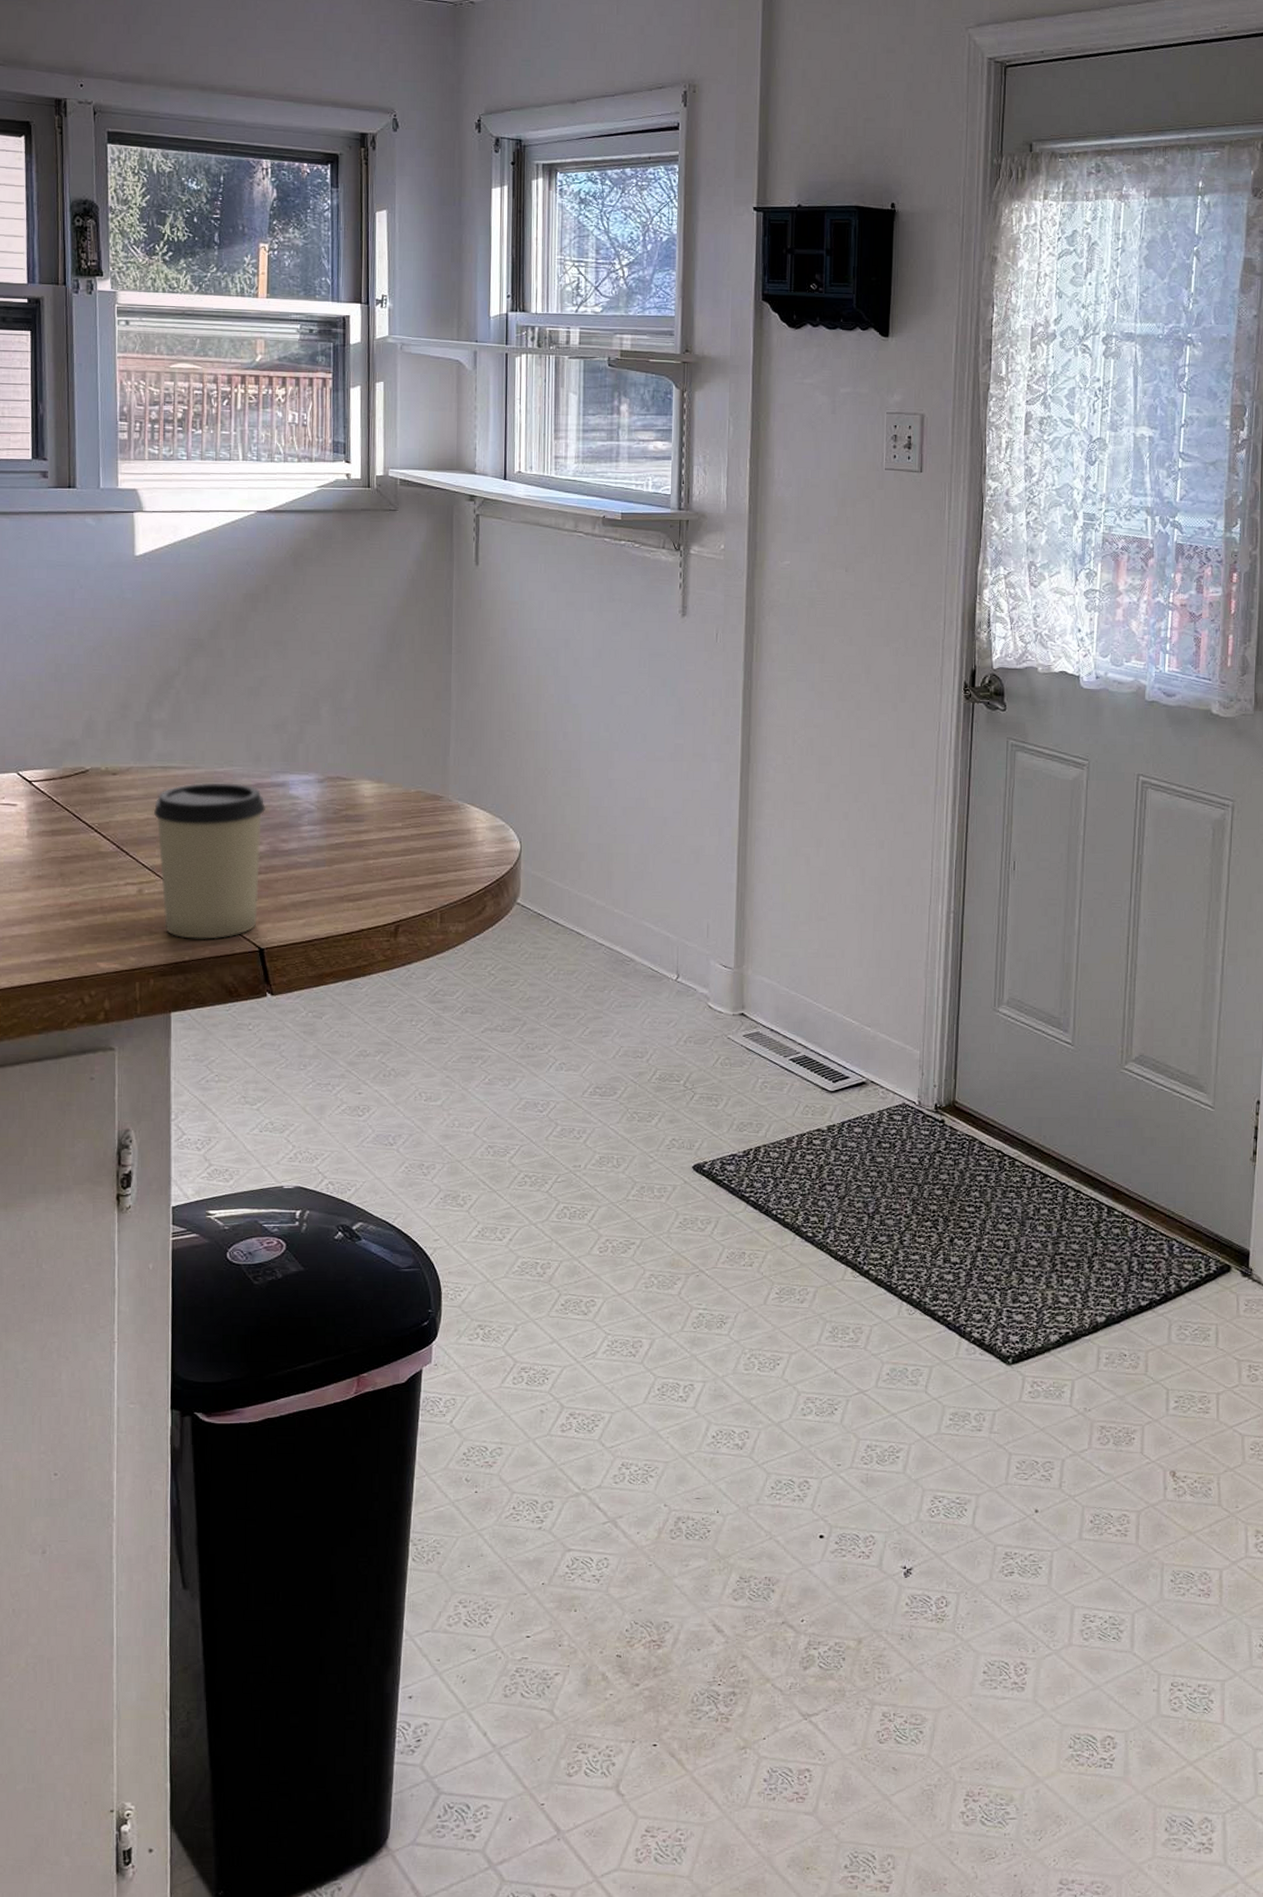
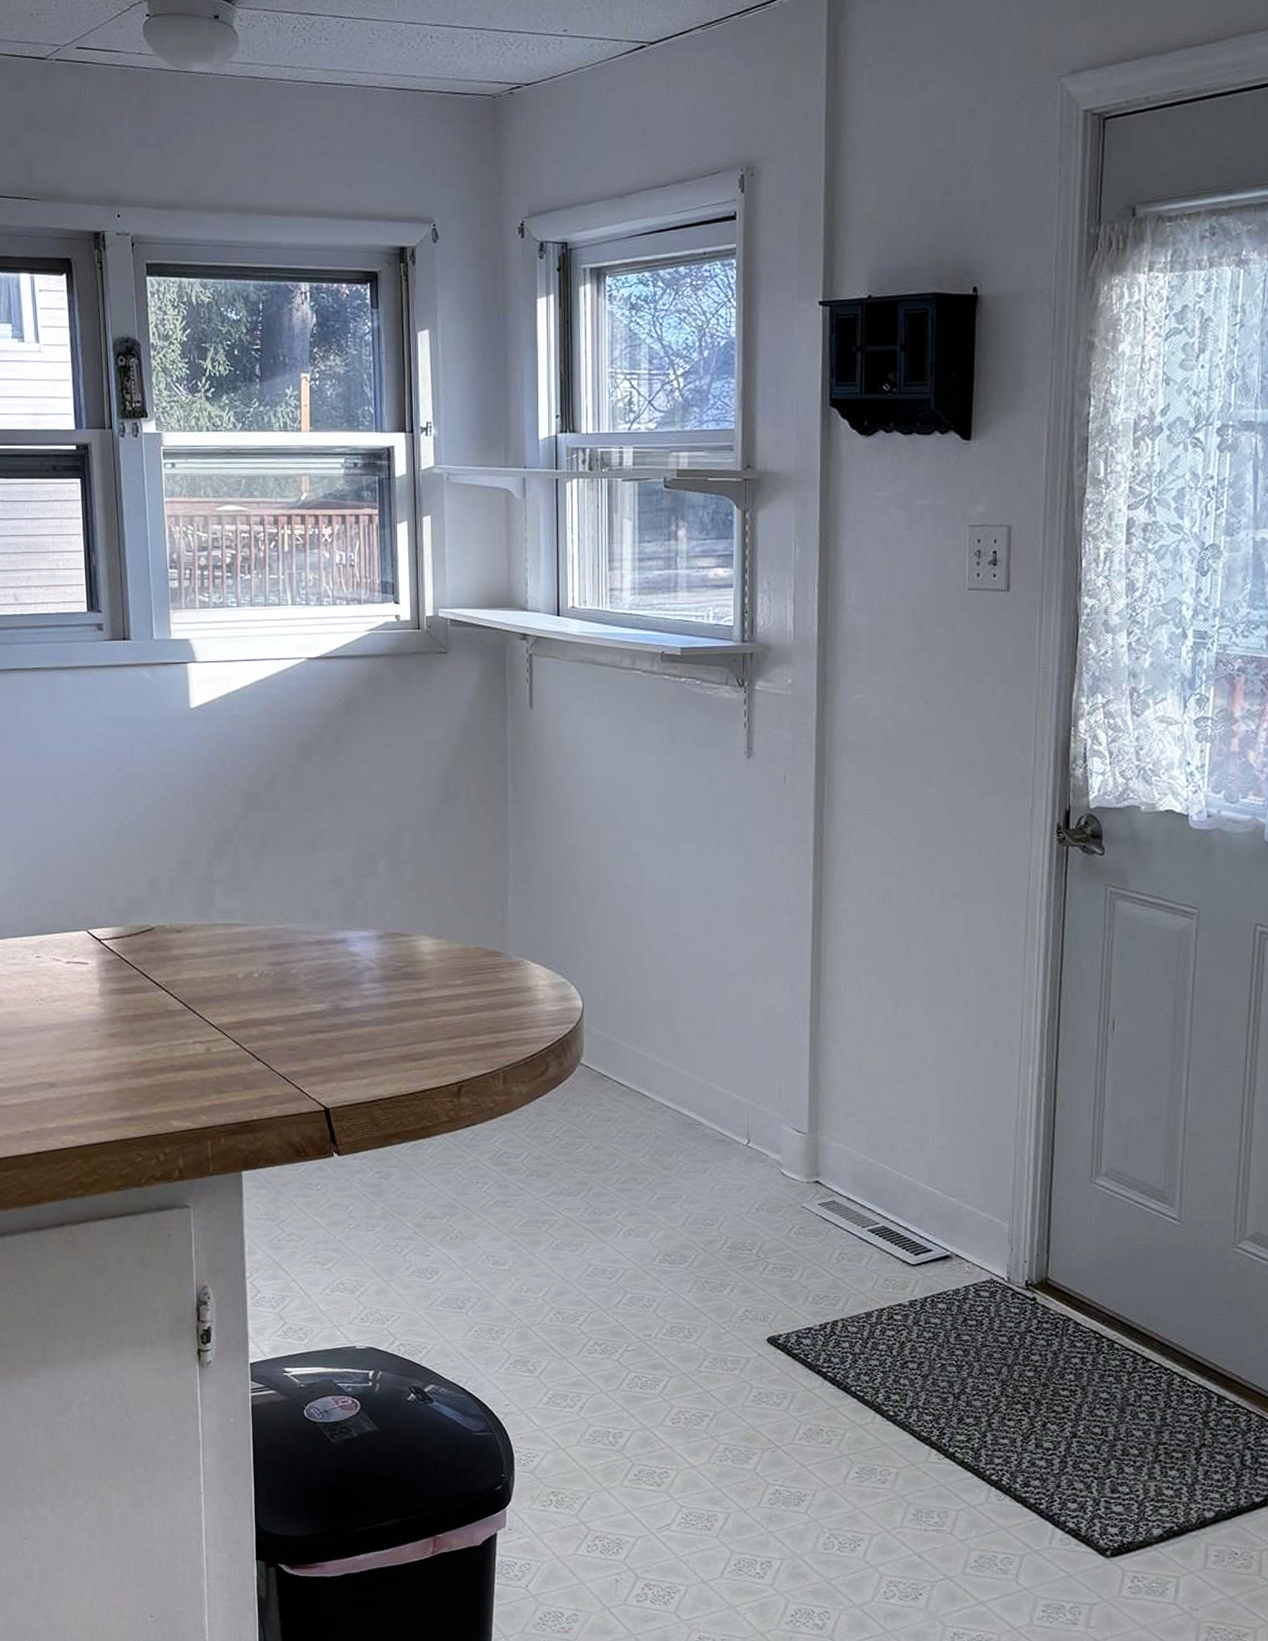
cup: present [153,782,267,939] -> none [217,939,327,1099]

